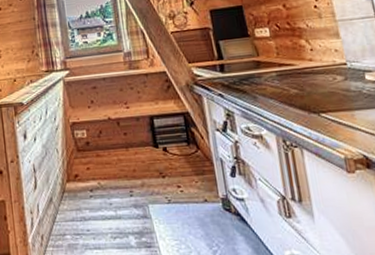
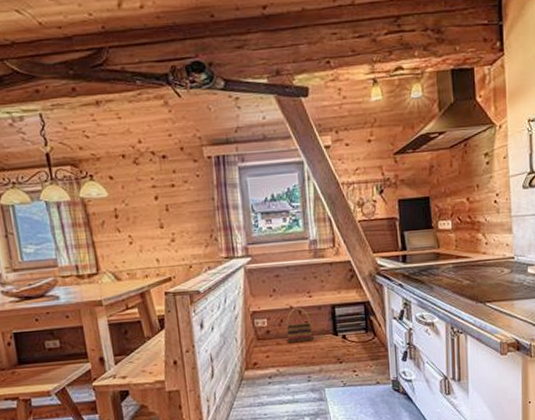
basket: none [105,119,132,155] -> present [286,308,313,343]

